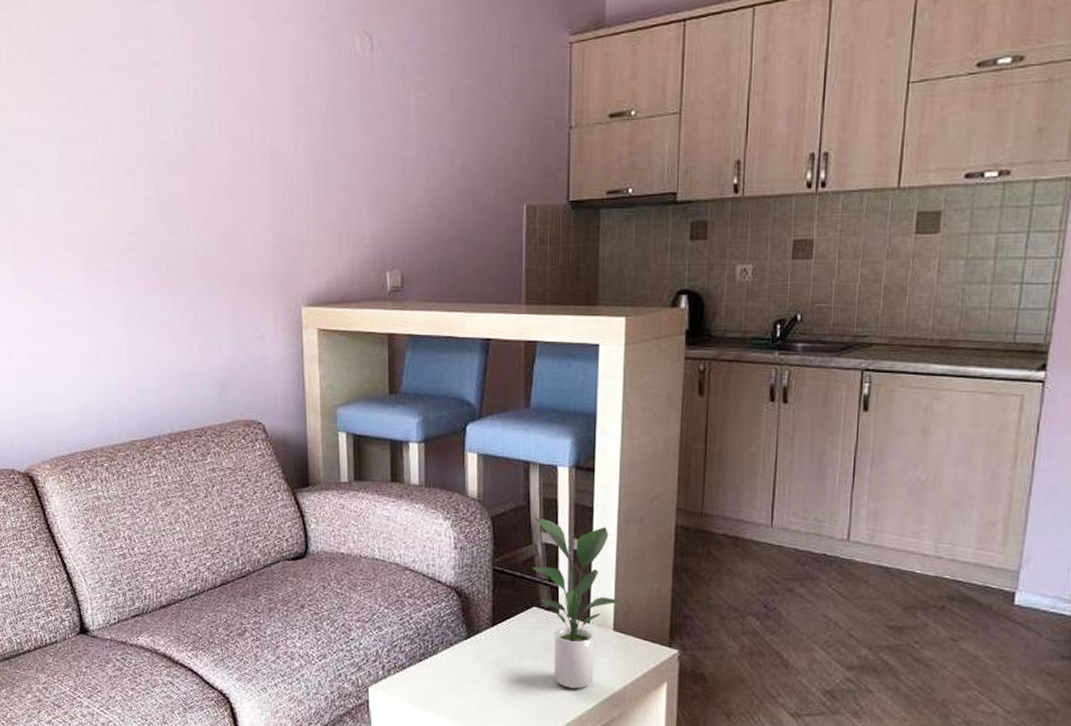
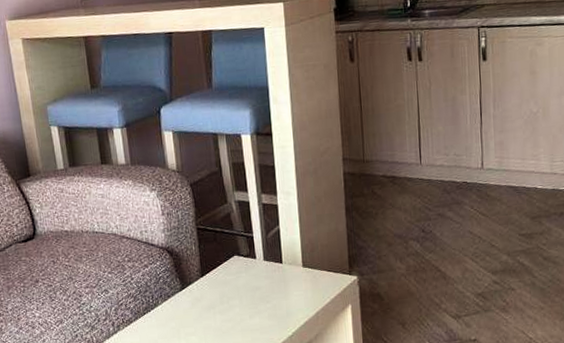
potted plant: present [532,517,623,689] -> none [226,180,308,320]

